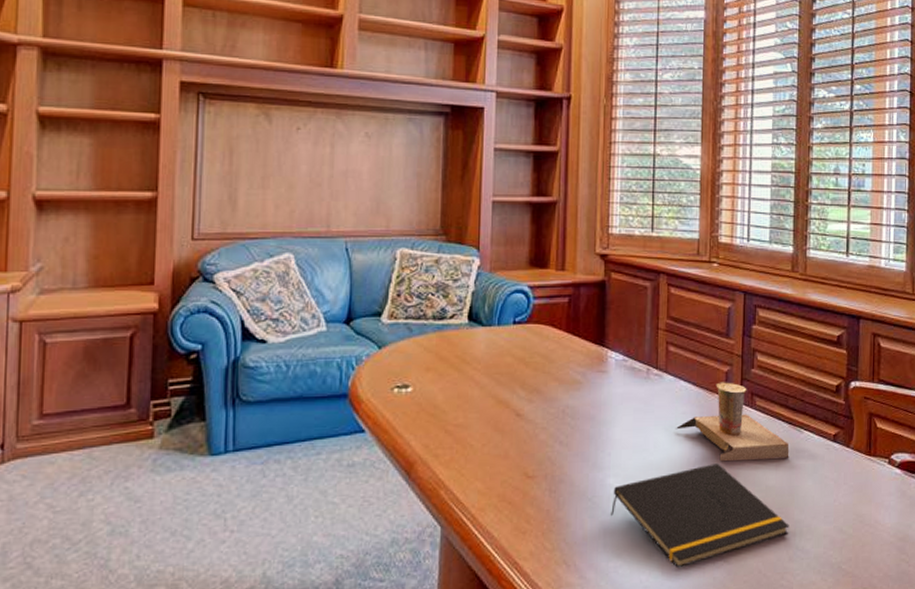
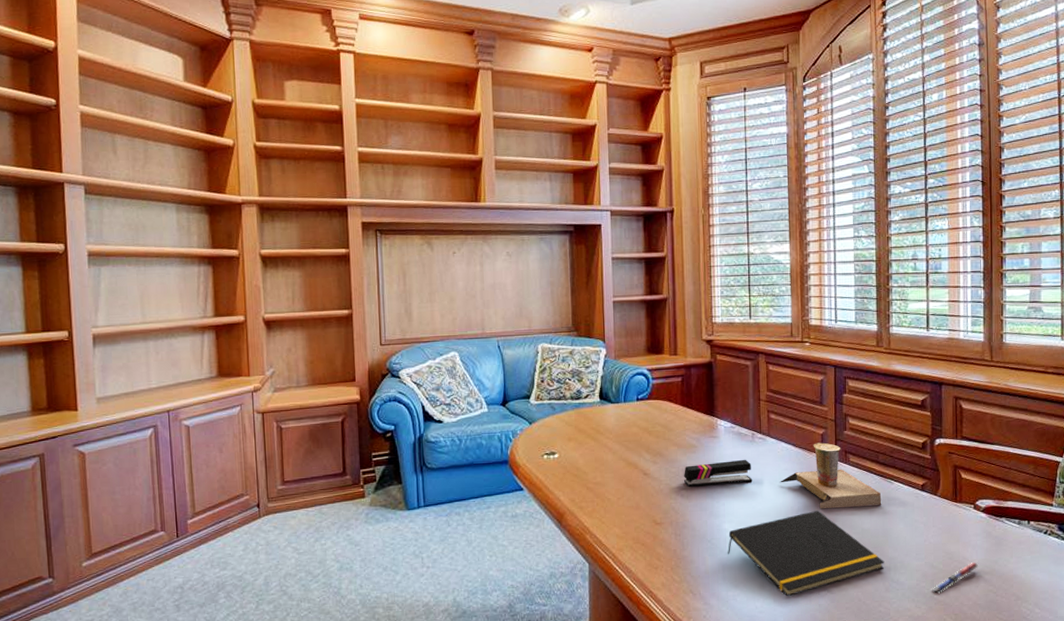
stapler: none [564,399,645,432] -> present [684,459,753,487]
pen: none [839,527,892,564] -> present [931,562,979,594]

